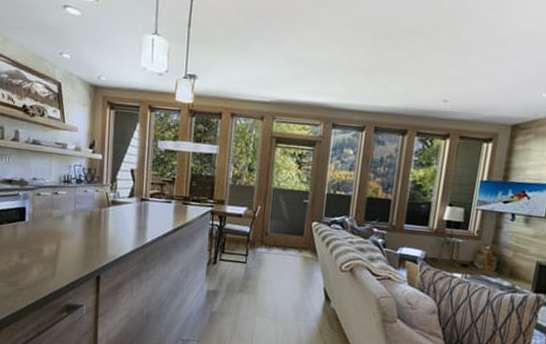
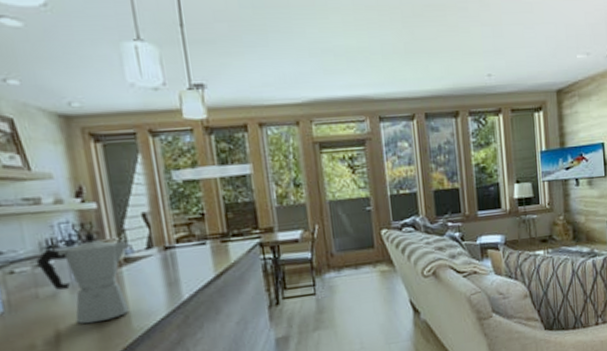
moka pot: none [55,176,119,245] -> present [36,233,131,324]

